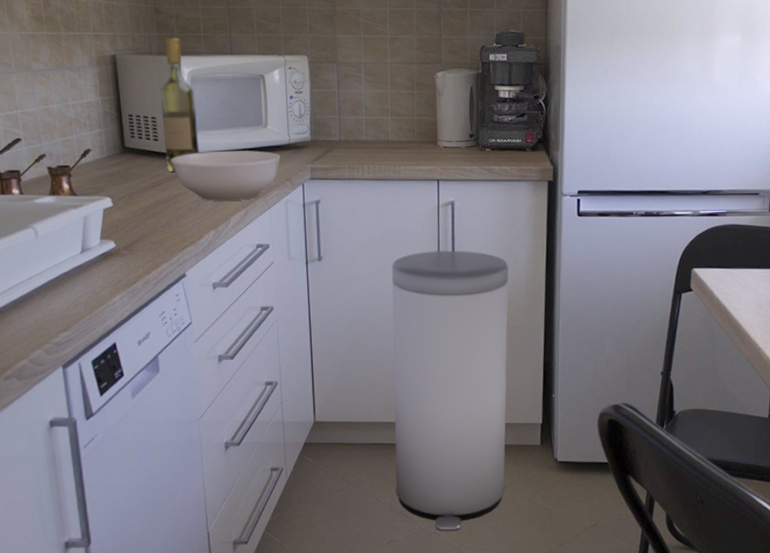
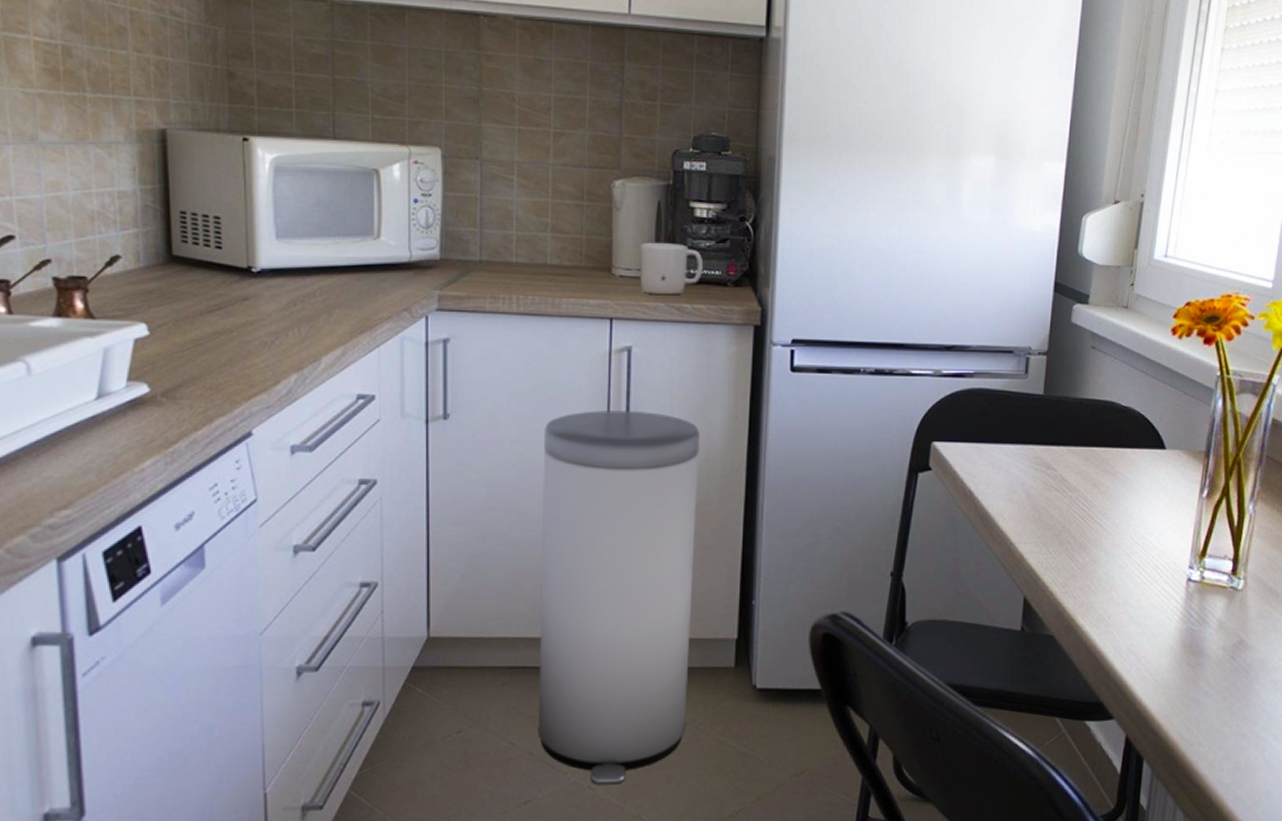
bottle: present [160,38,199,172] -> none [229,112,281,292]
bowl: present [170,150,281,201] -> none [239,266,397,334]
mug: none [458,119,508,160] -> present [640,242,704,295]

